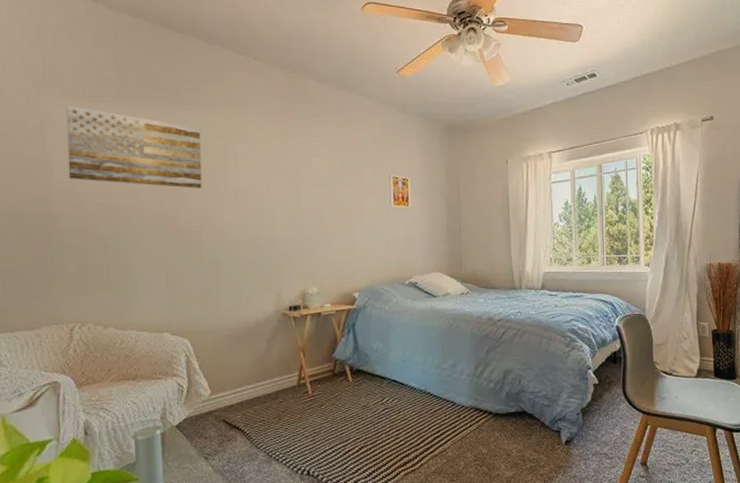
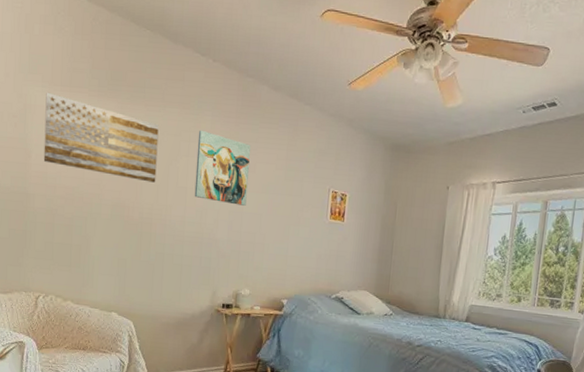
wall art: none [244,129,304,202] -> present [194,130,250,206]

